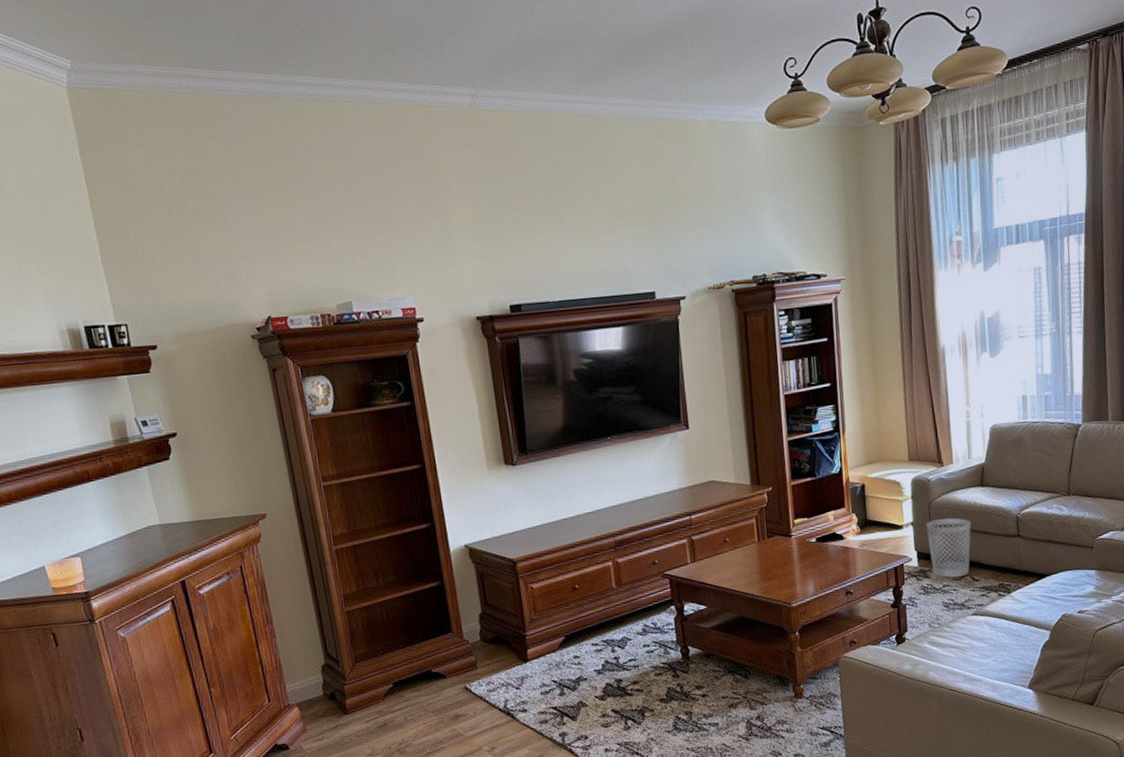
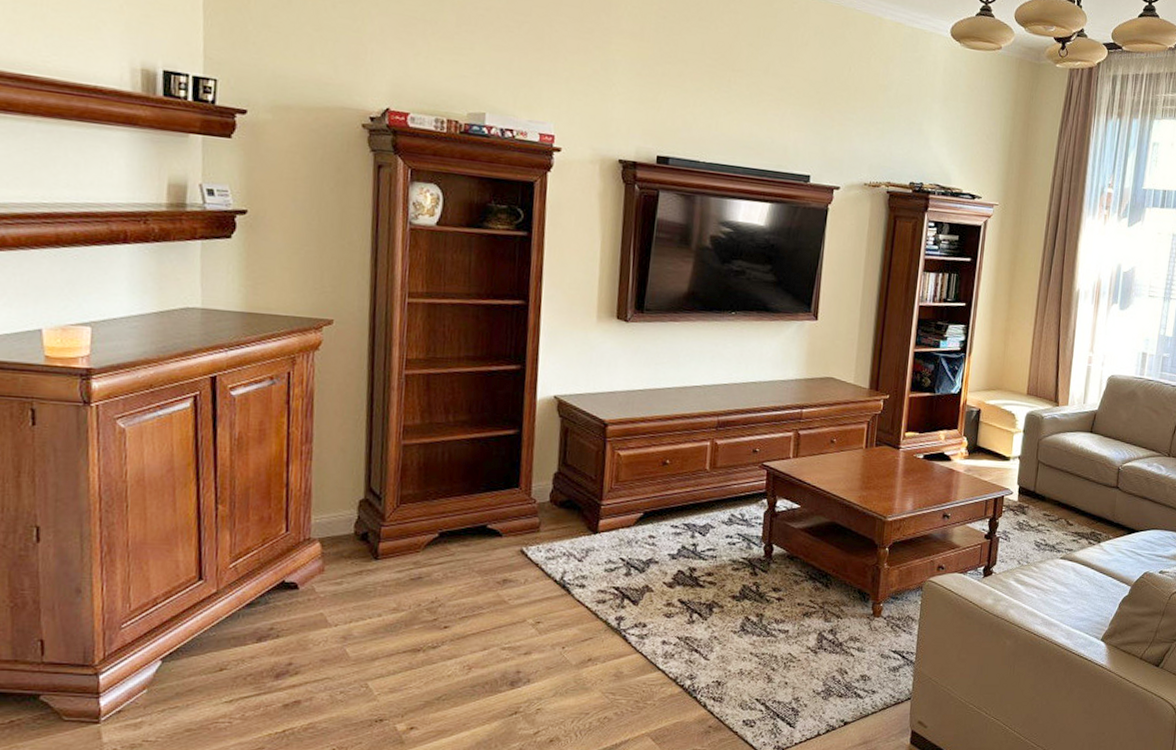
wastebasket: present [926,518,971,578] -> none [1031,457,1075,519]

